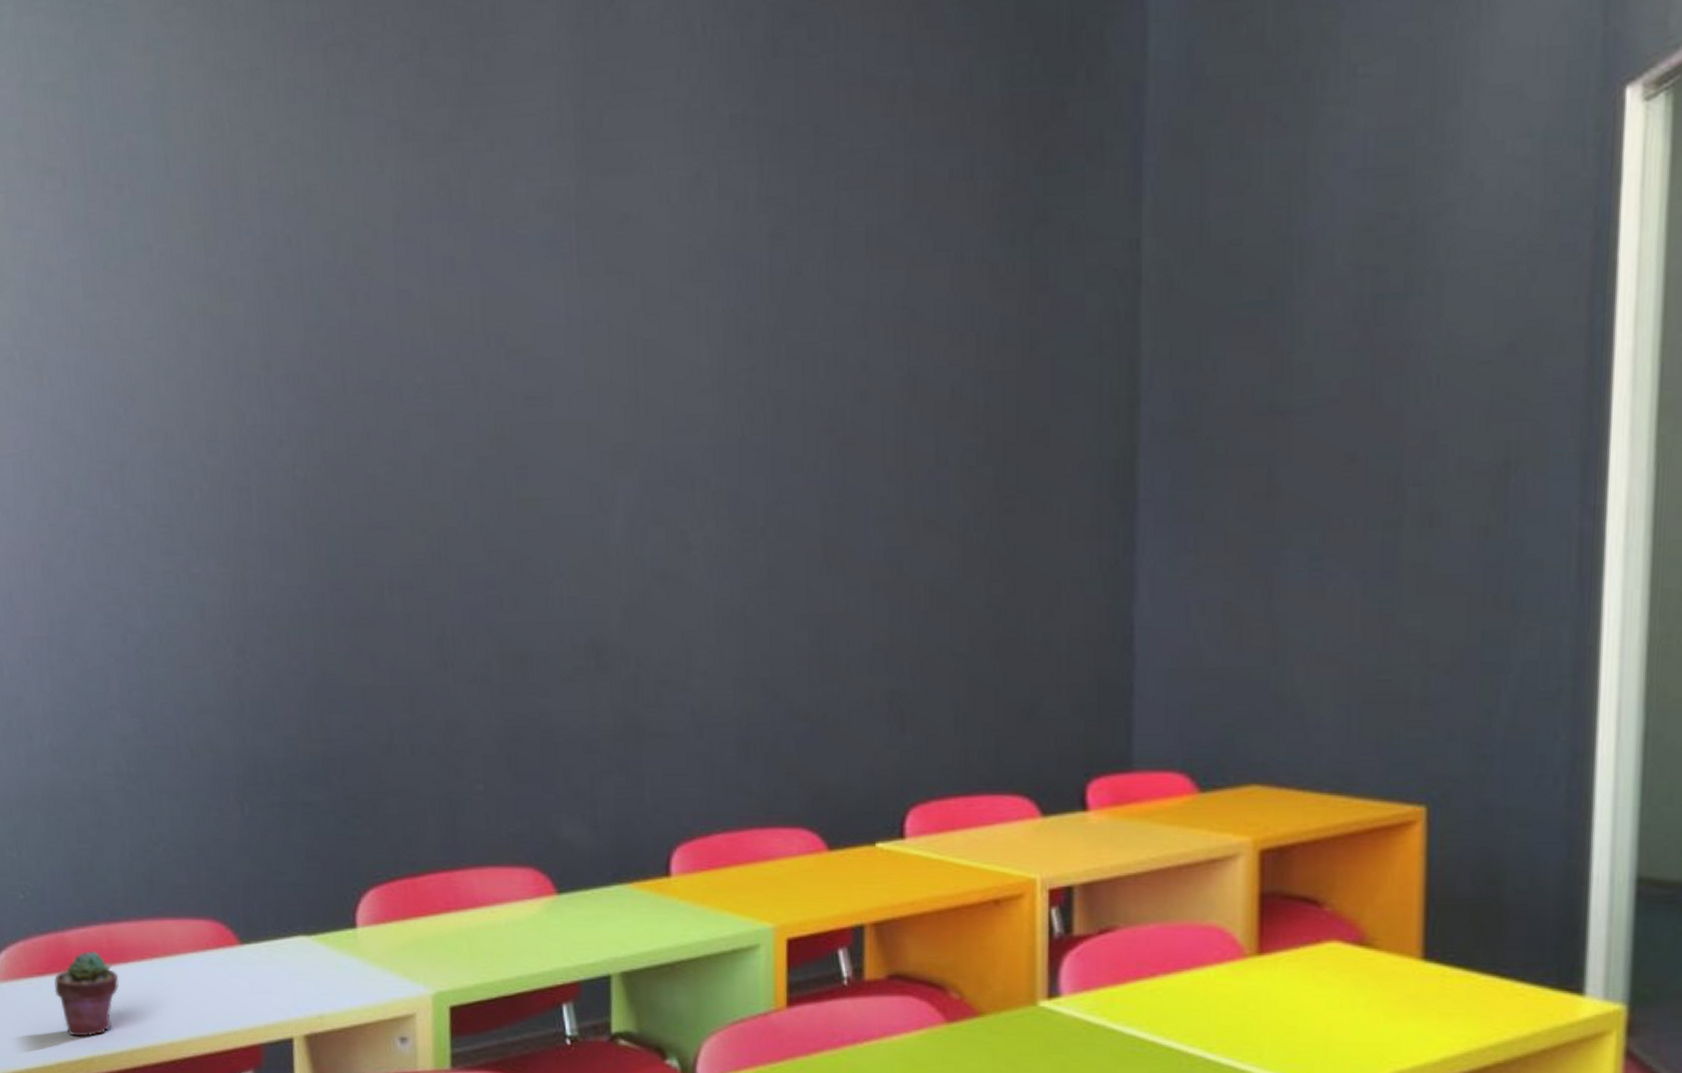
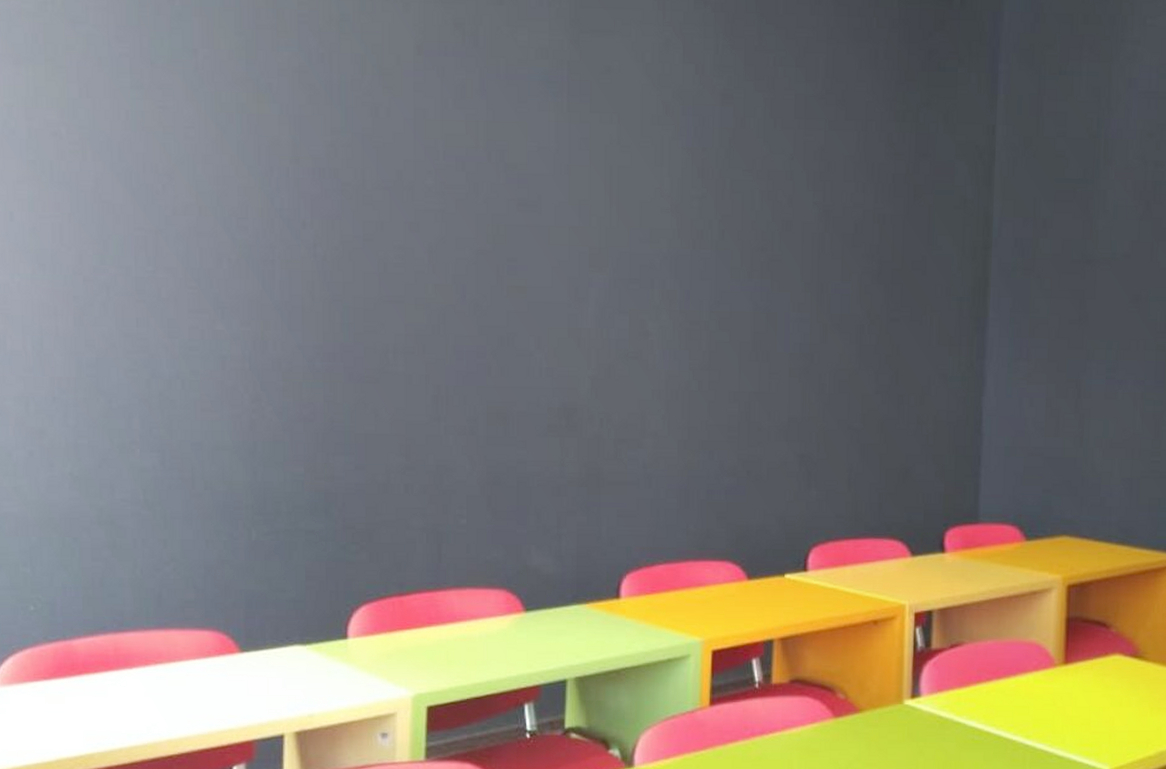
potted succulent: present [54,950,119,1037] -> none [58,657,123,735]

